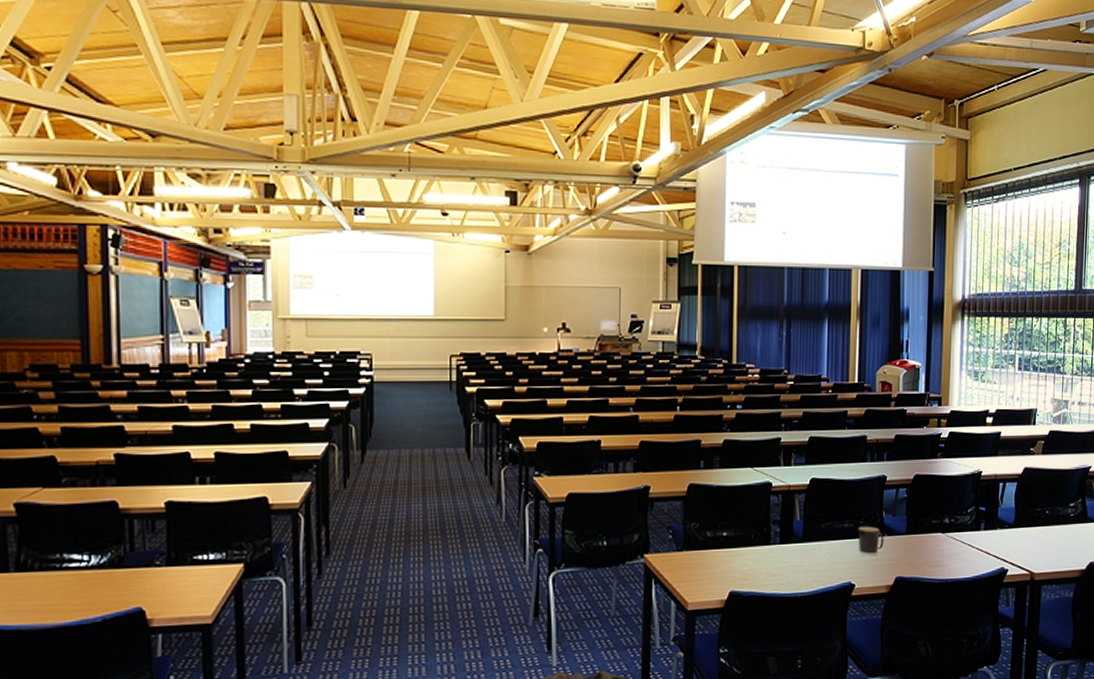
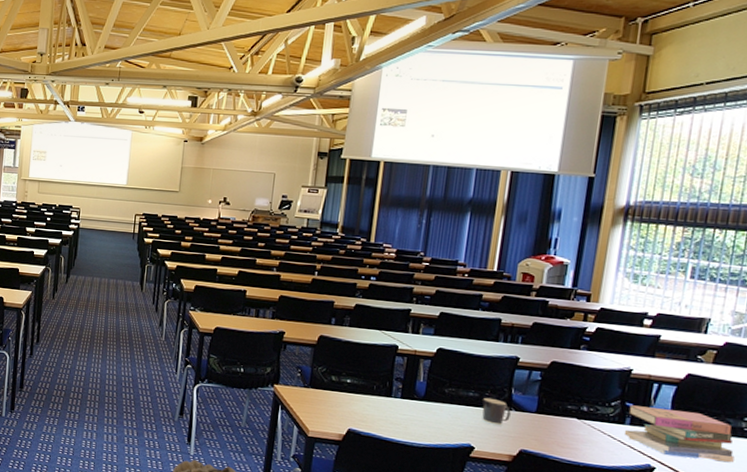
books: none [980,506,1066,554] -> present [624,405,735,463]

